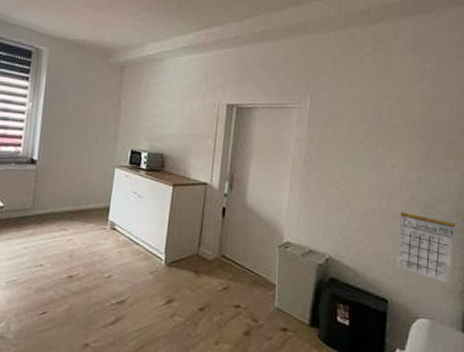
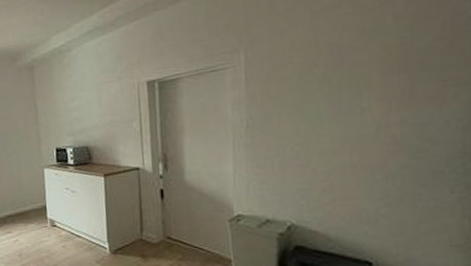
calendar: present [396,212,455,284] -> none [379,162,460,237]

